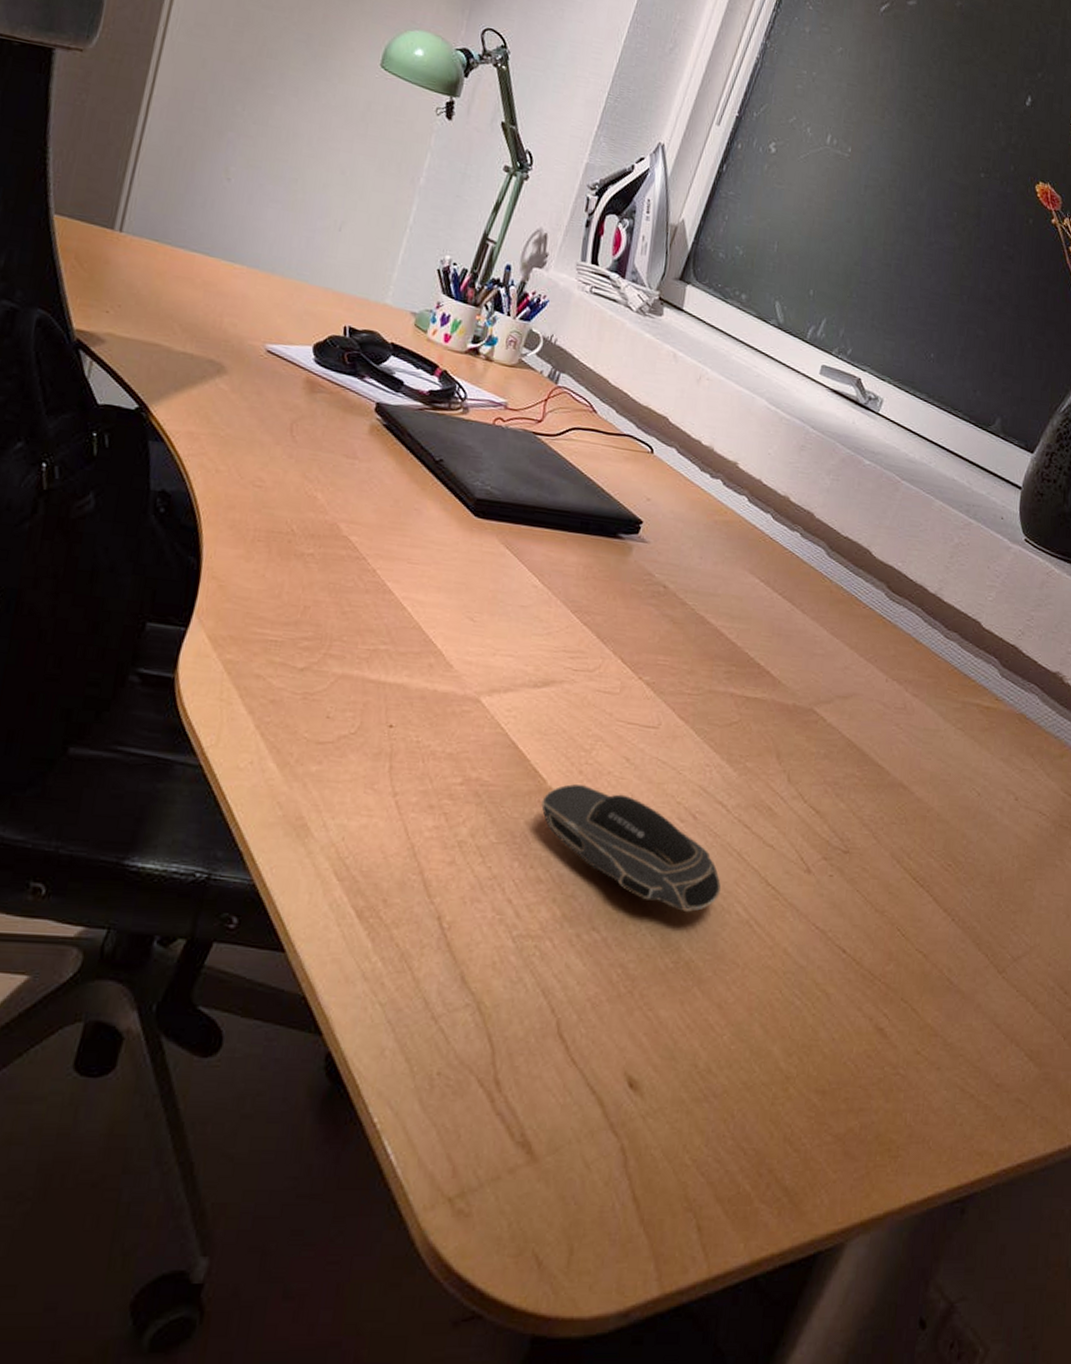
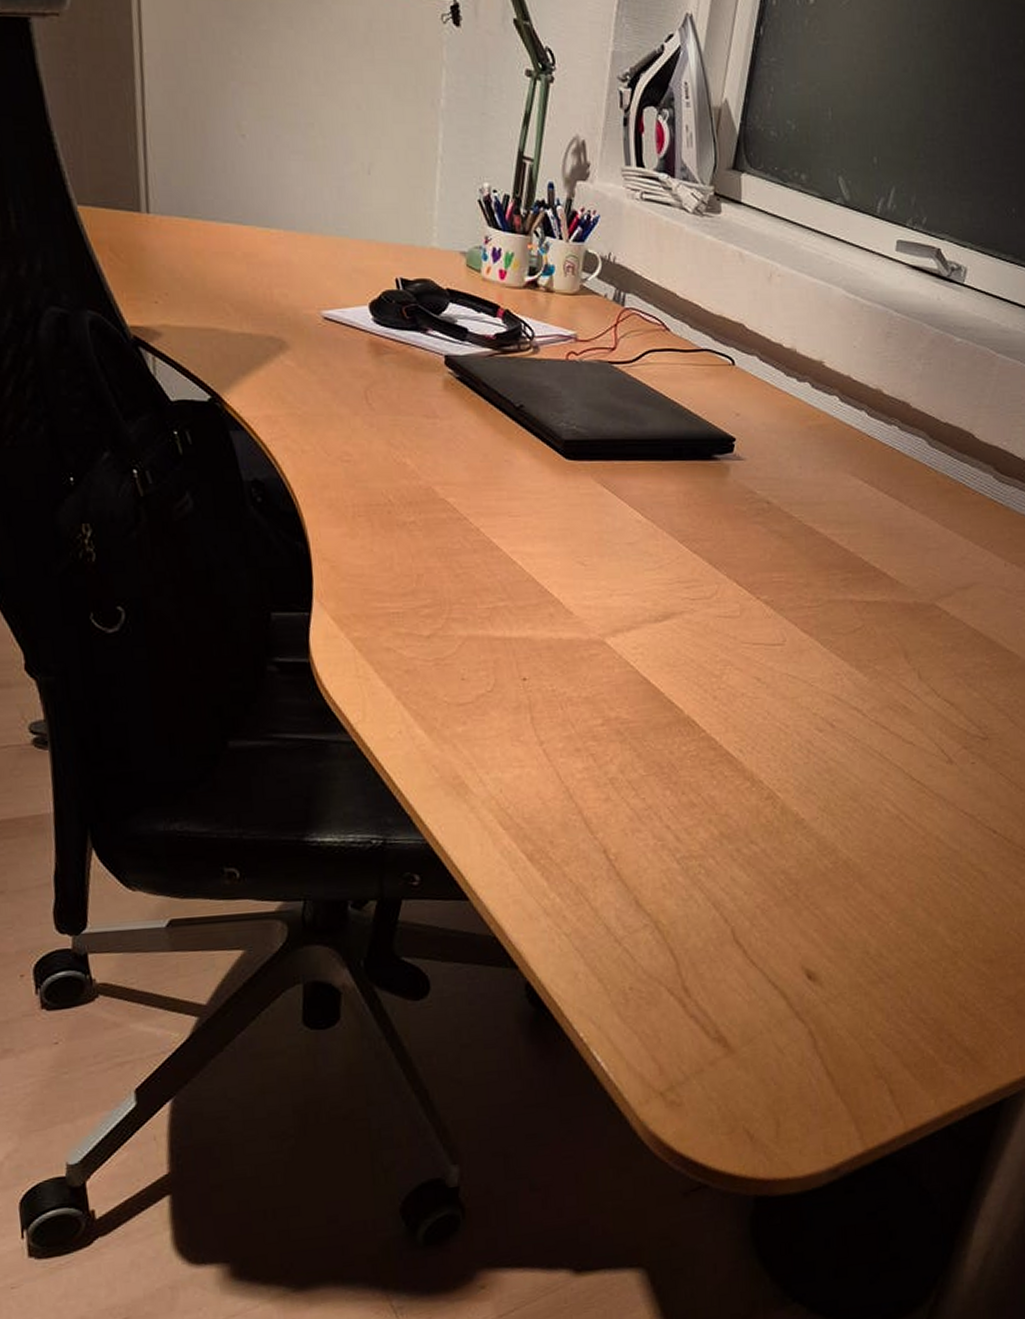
computer mouse: present [541,784,721,912] -> none [682,710,867,815]

